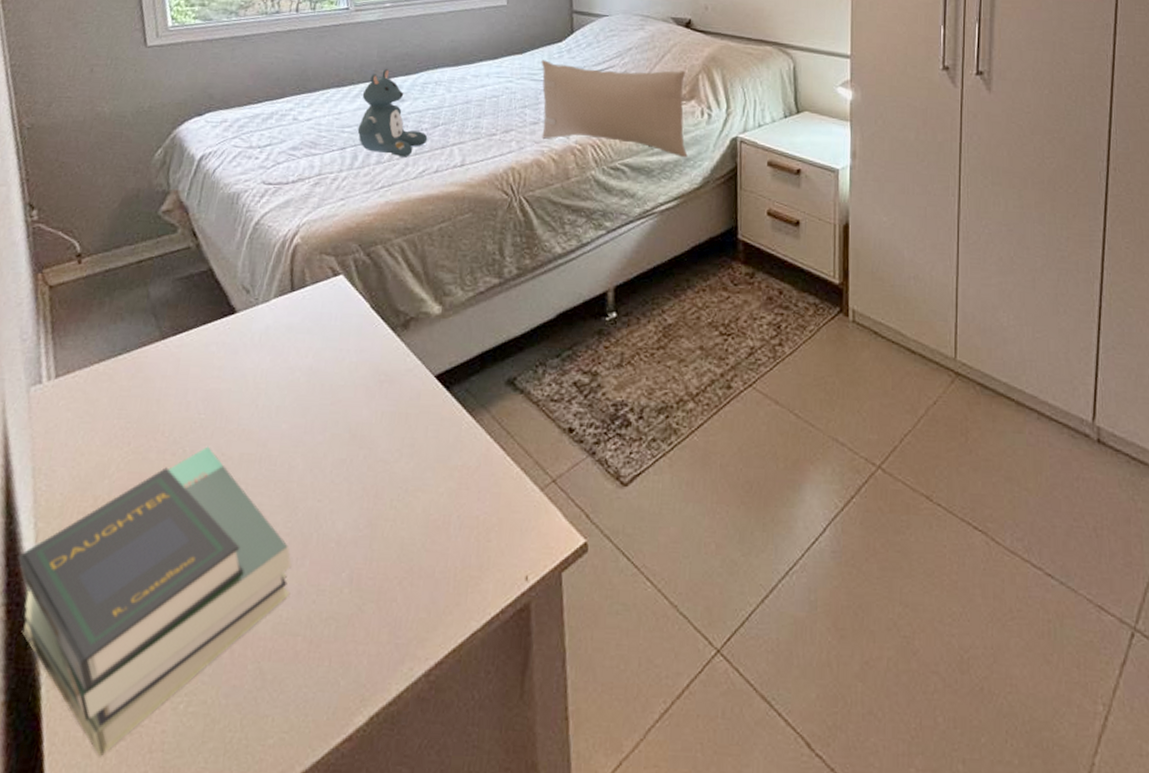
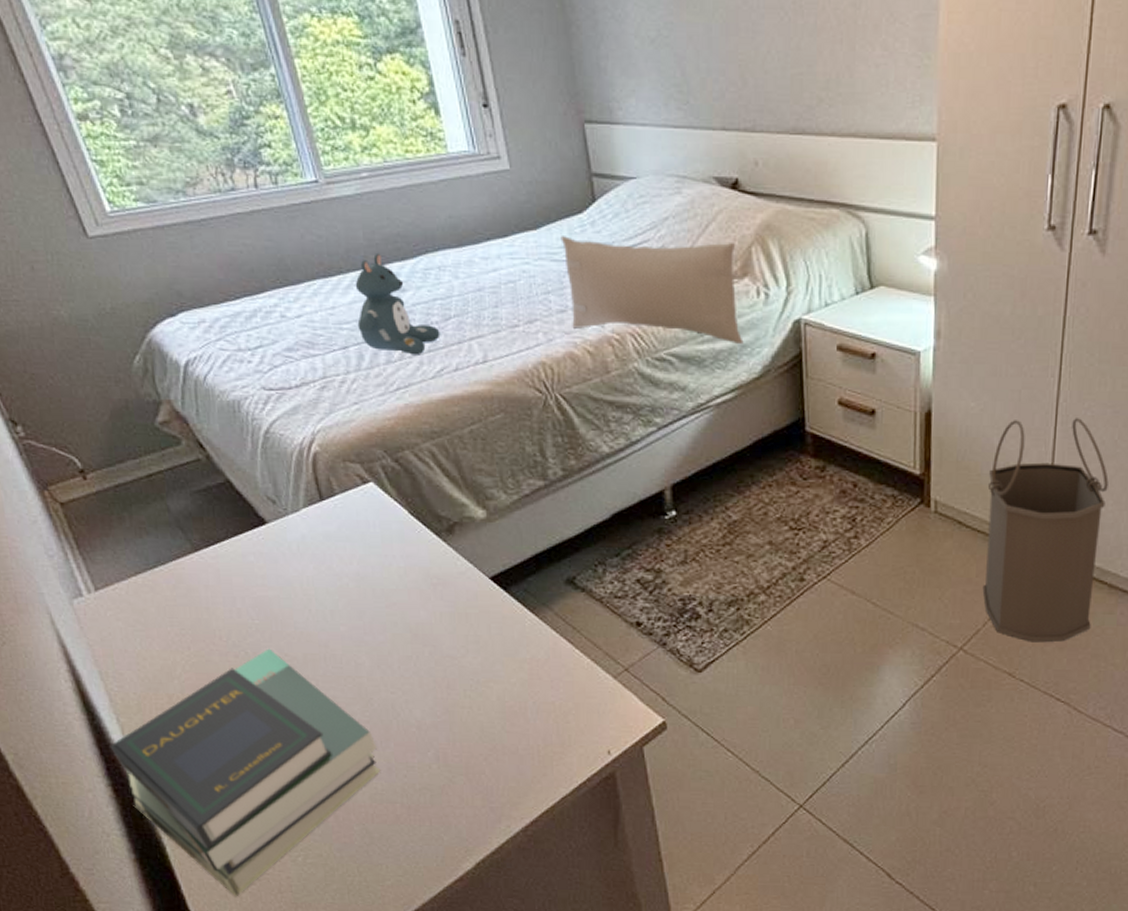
basket: none [898,234,1008,463] -> present [982,418,1109,643]

